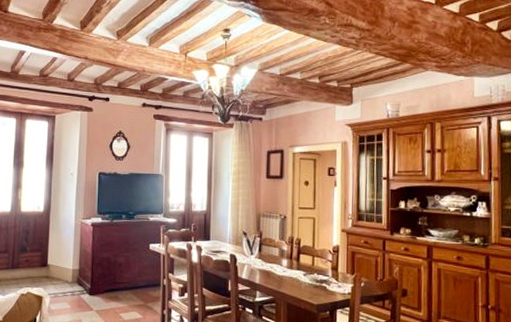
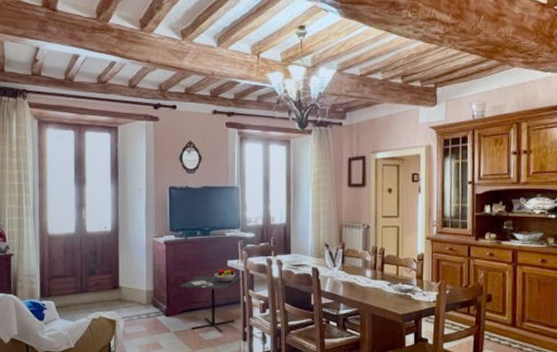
kitchen table: none [104,251,164,313] -> present [180,268,243,332]

